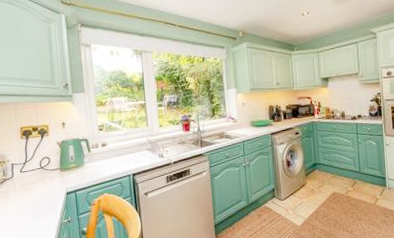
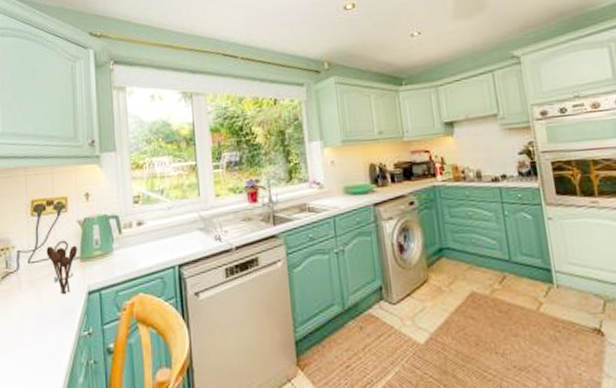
utensil holder: none [34,160,58,194] -> present [46,245,78,294]

